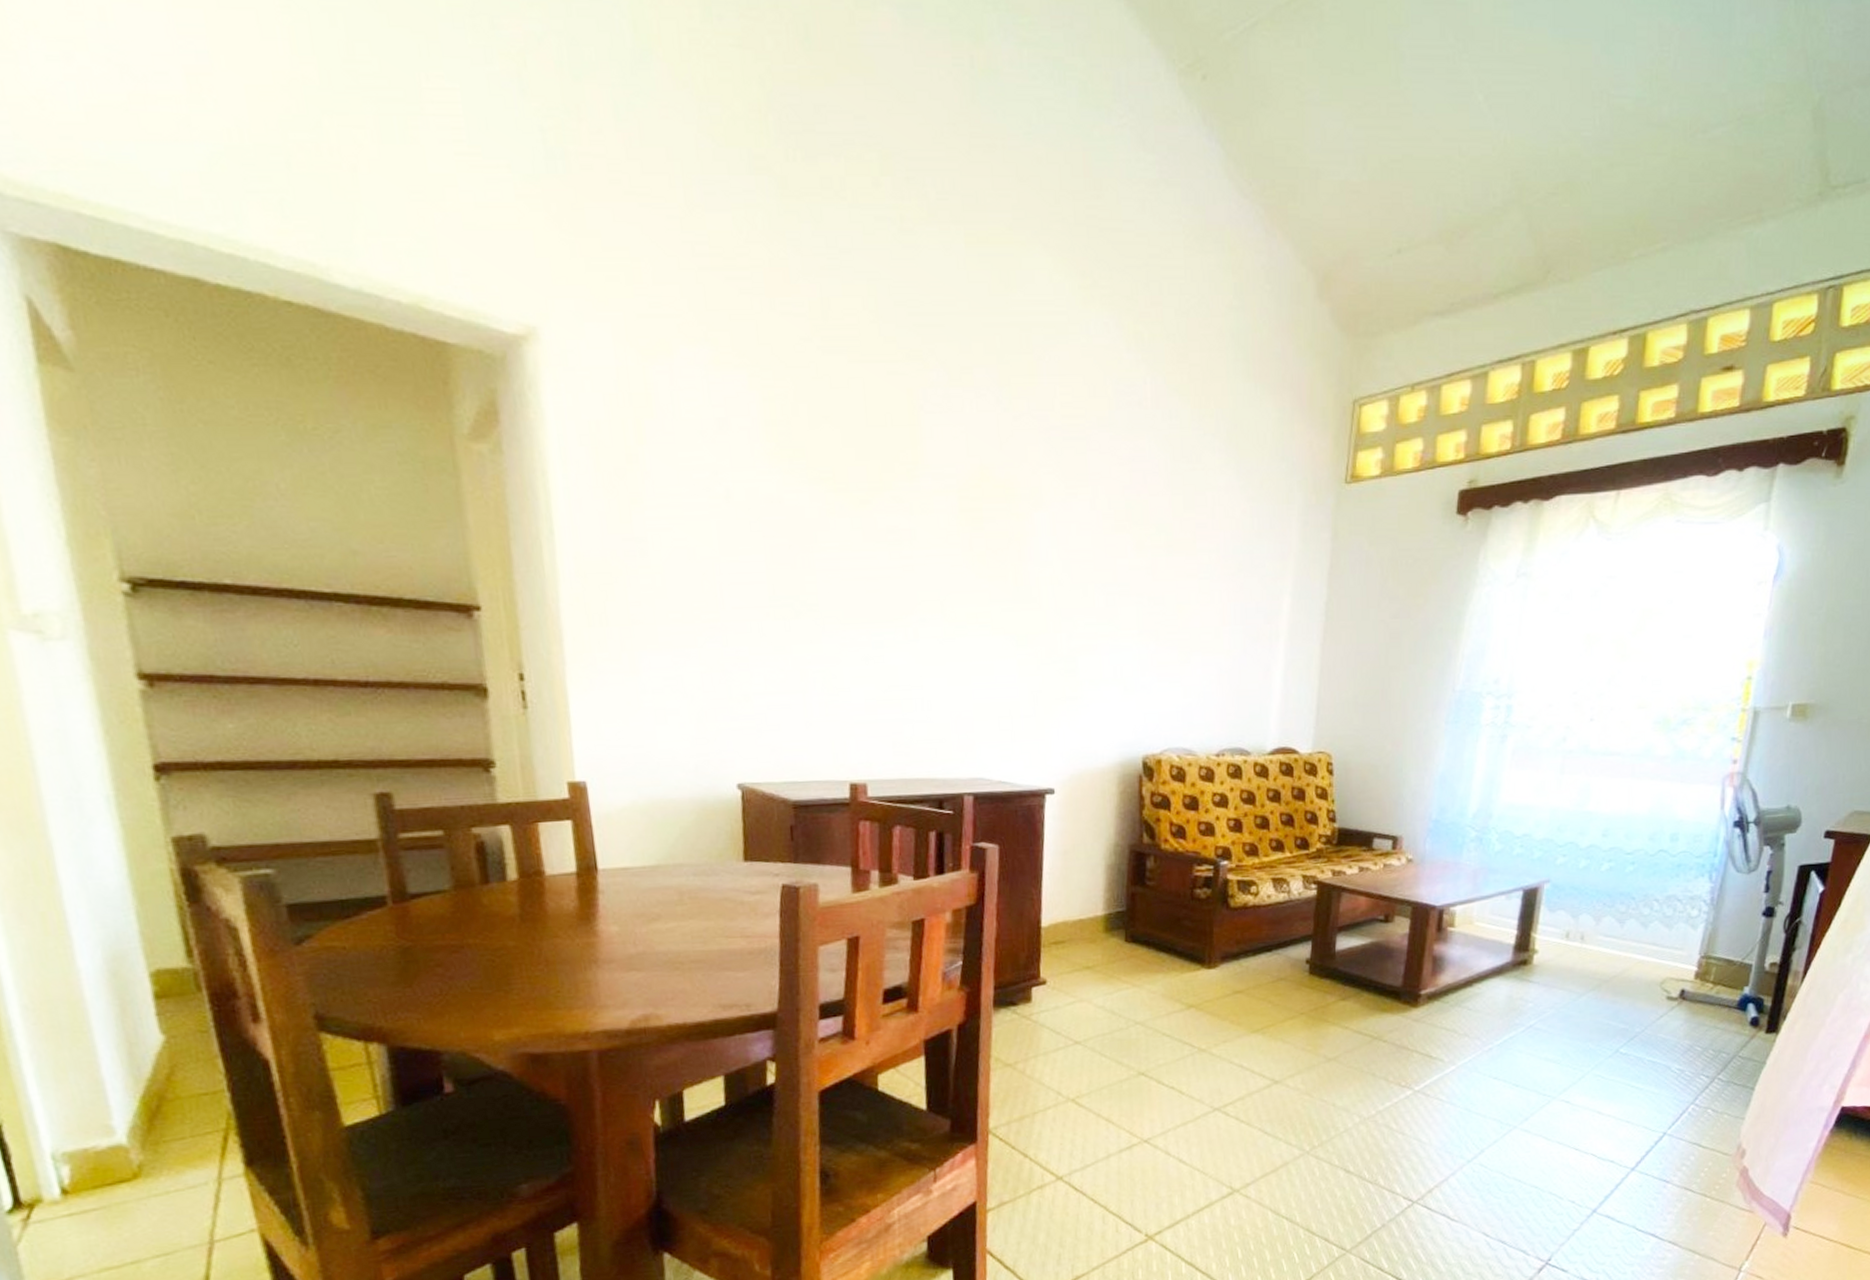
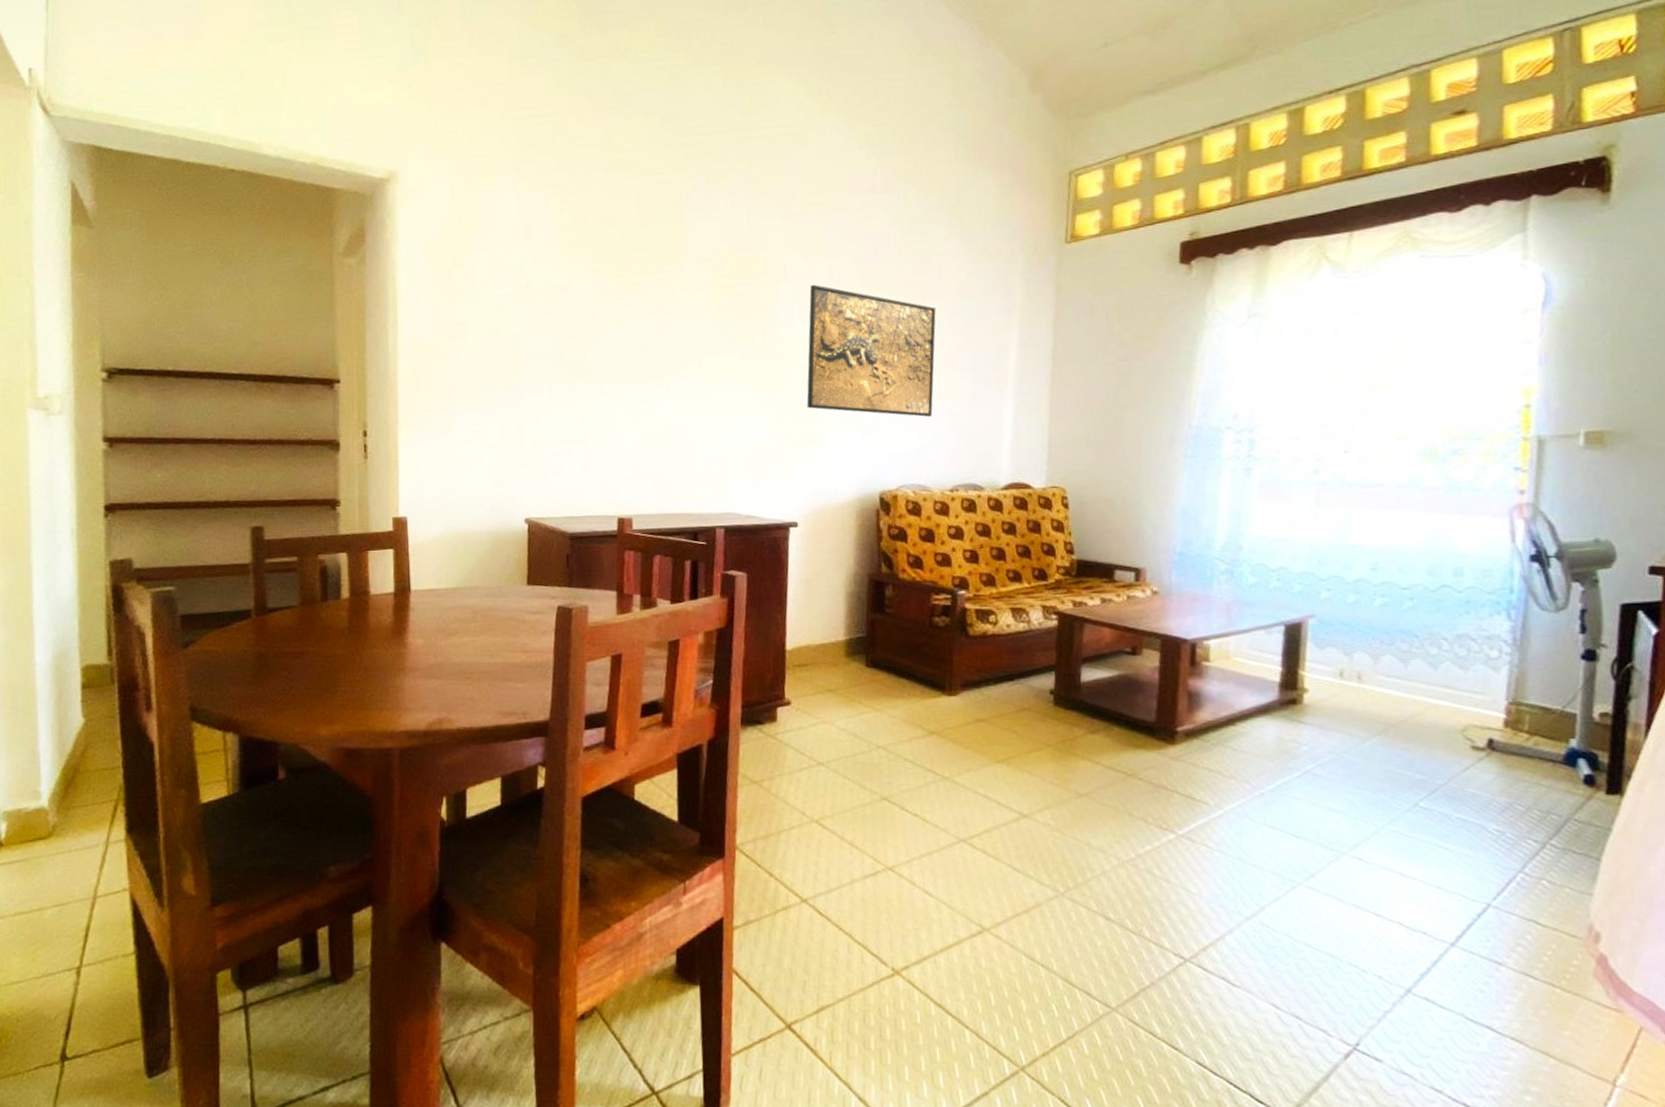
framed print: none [1065,514,1207,674] -> present [806,284,936,417]

